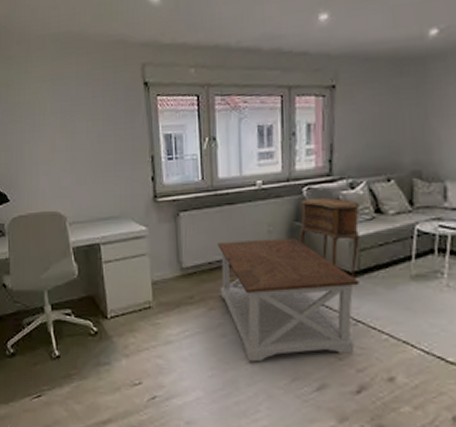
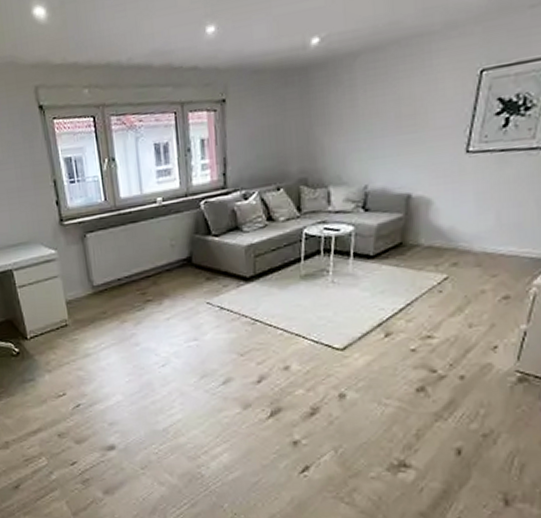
coffee table: present [218,238,359,362] -> none [125,249,256,366]
side table: present [299,197,360,279] -> none [199,209,254,283]

